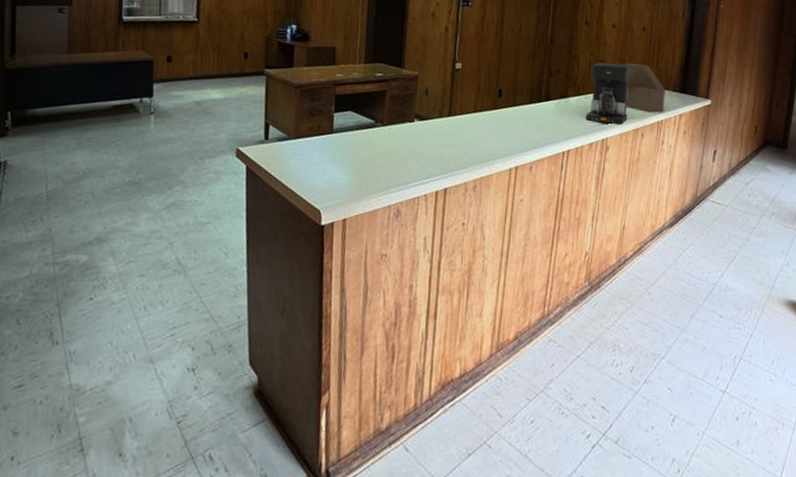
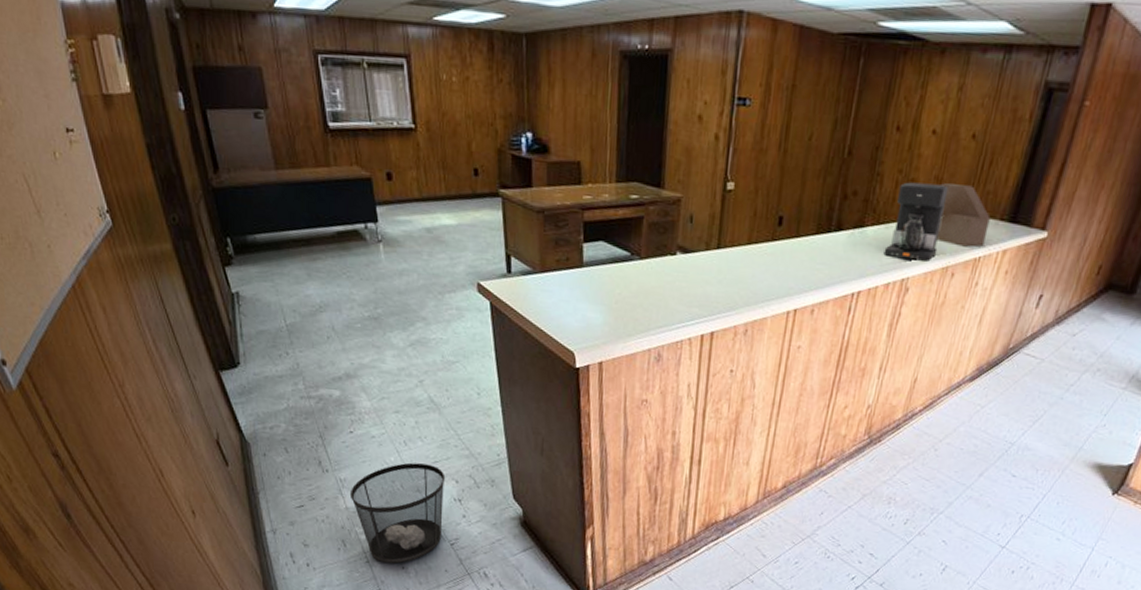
waste bin: none [76,329,182,452] -> present [349,462,446,564]

